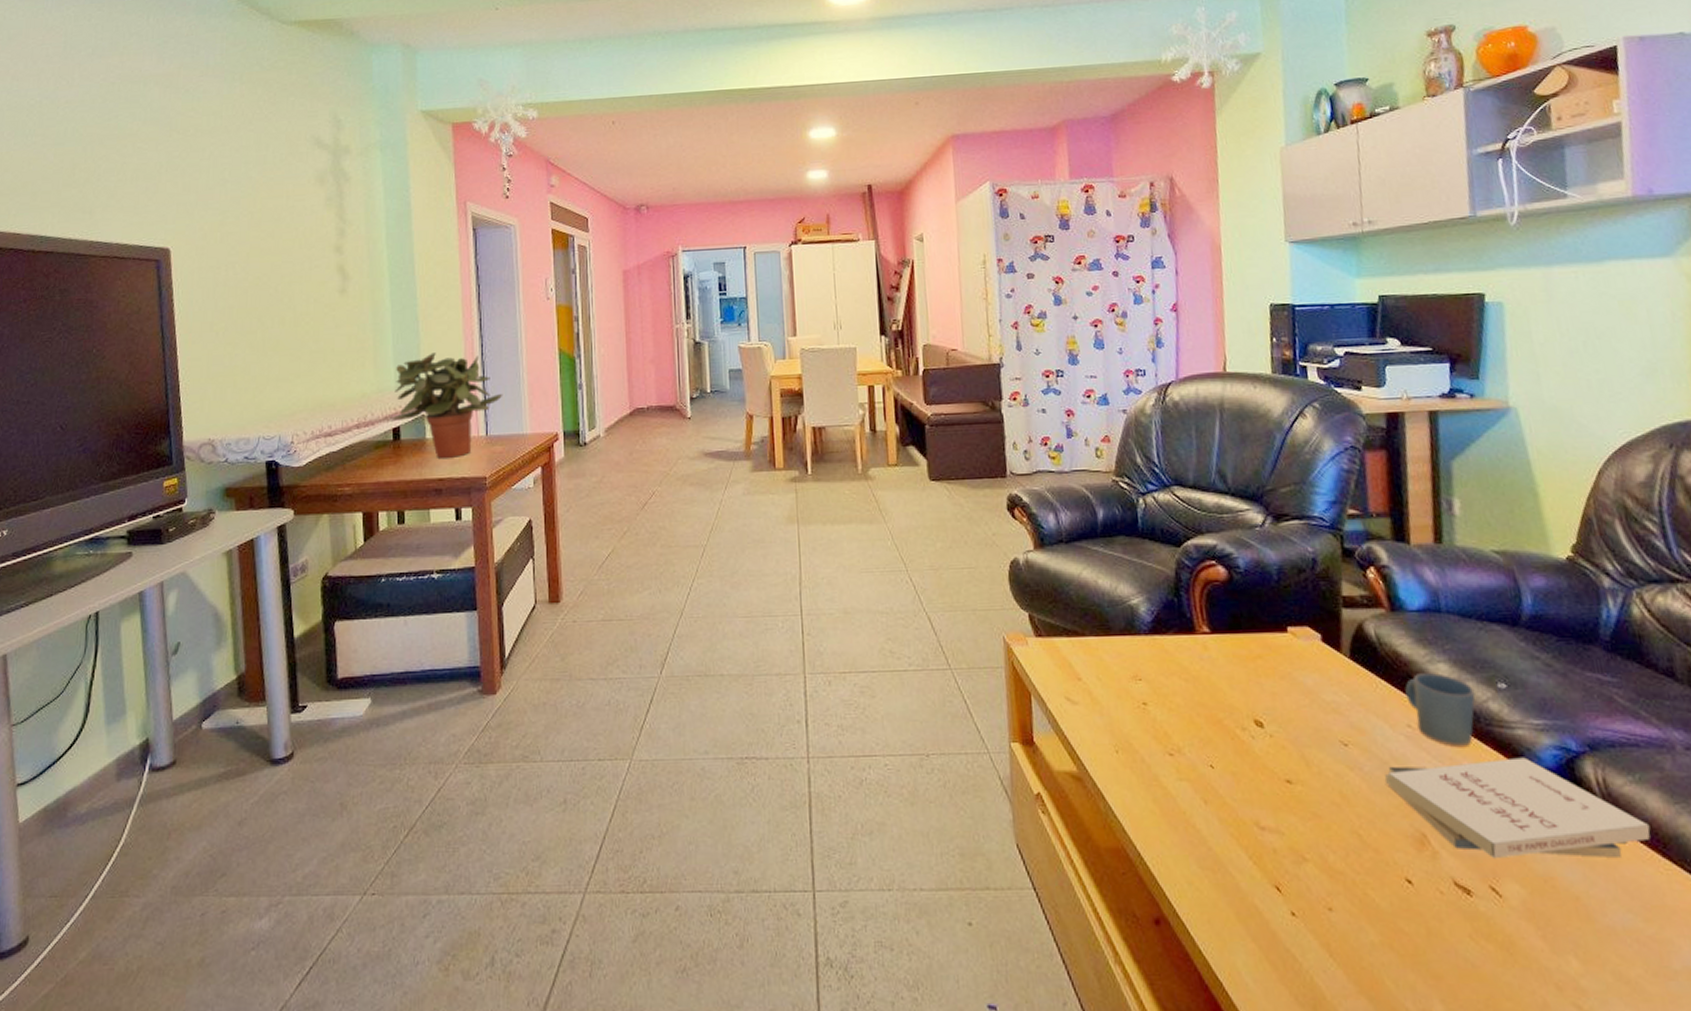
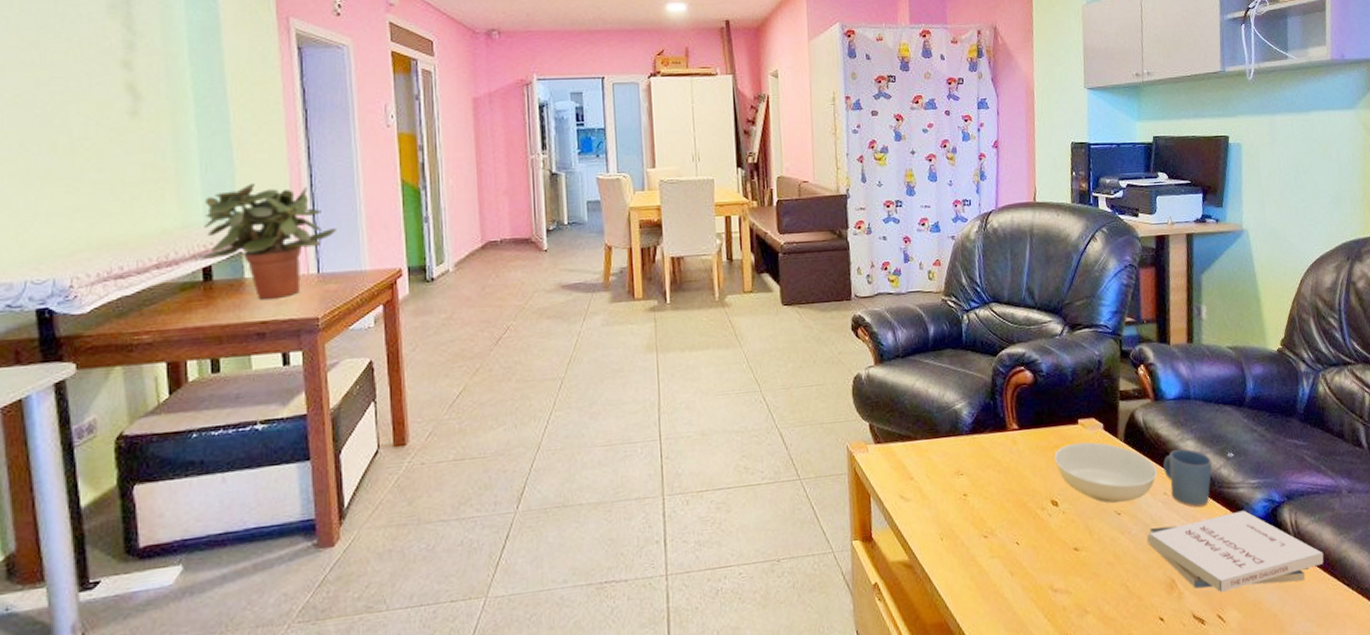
bowl: none [1257,654,1398,731] -> present [1054,442,1158,503]

